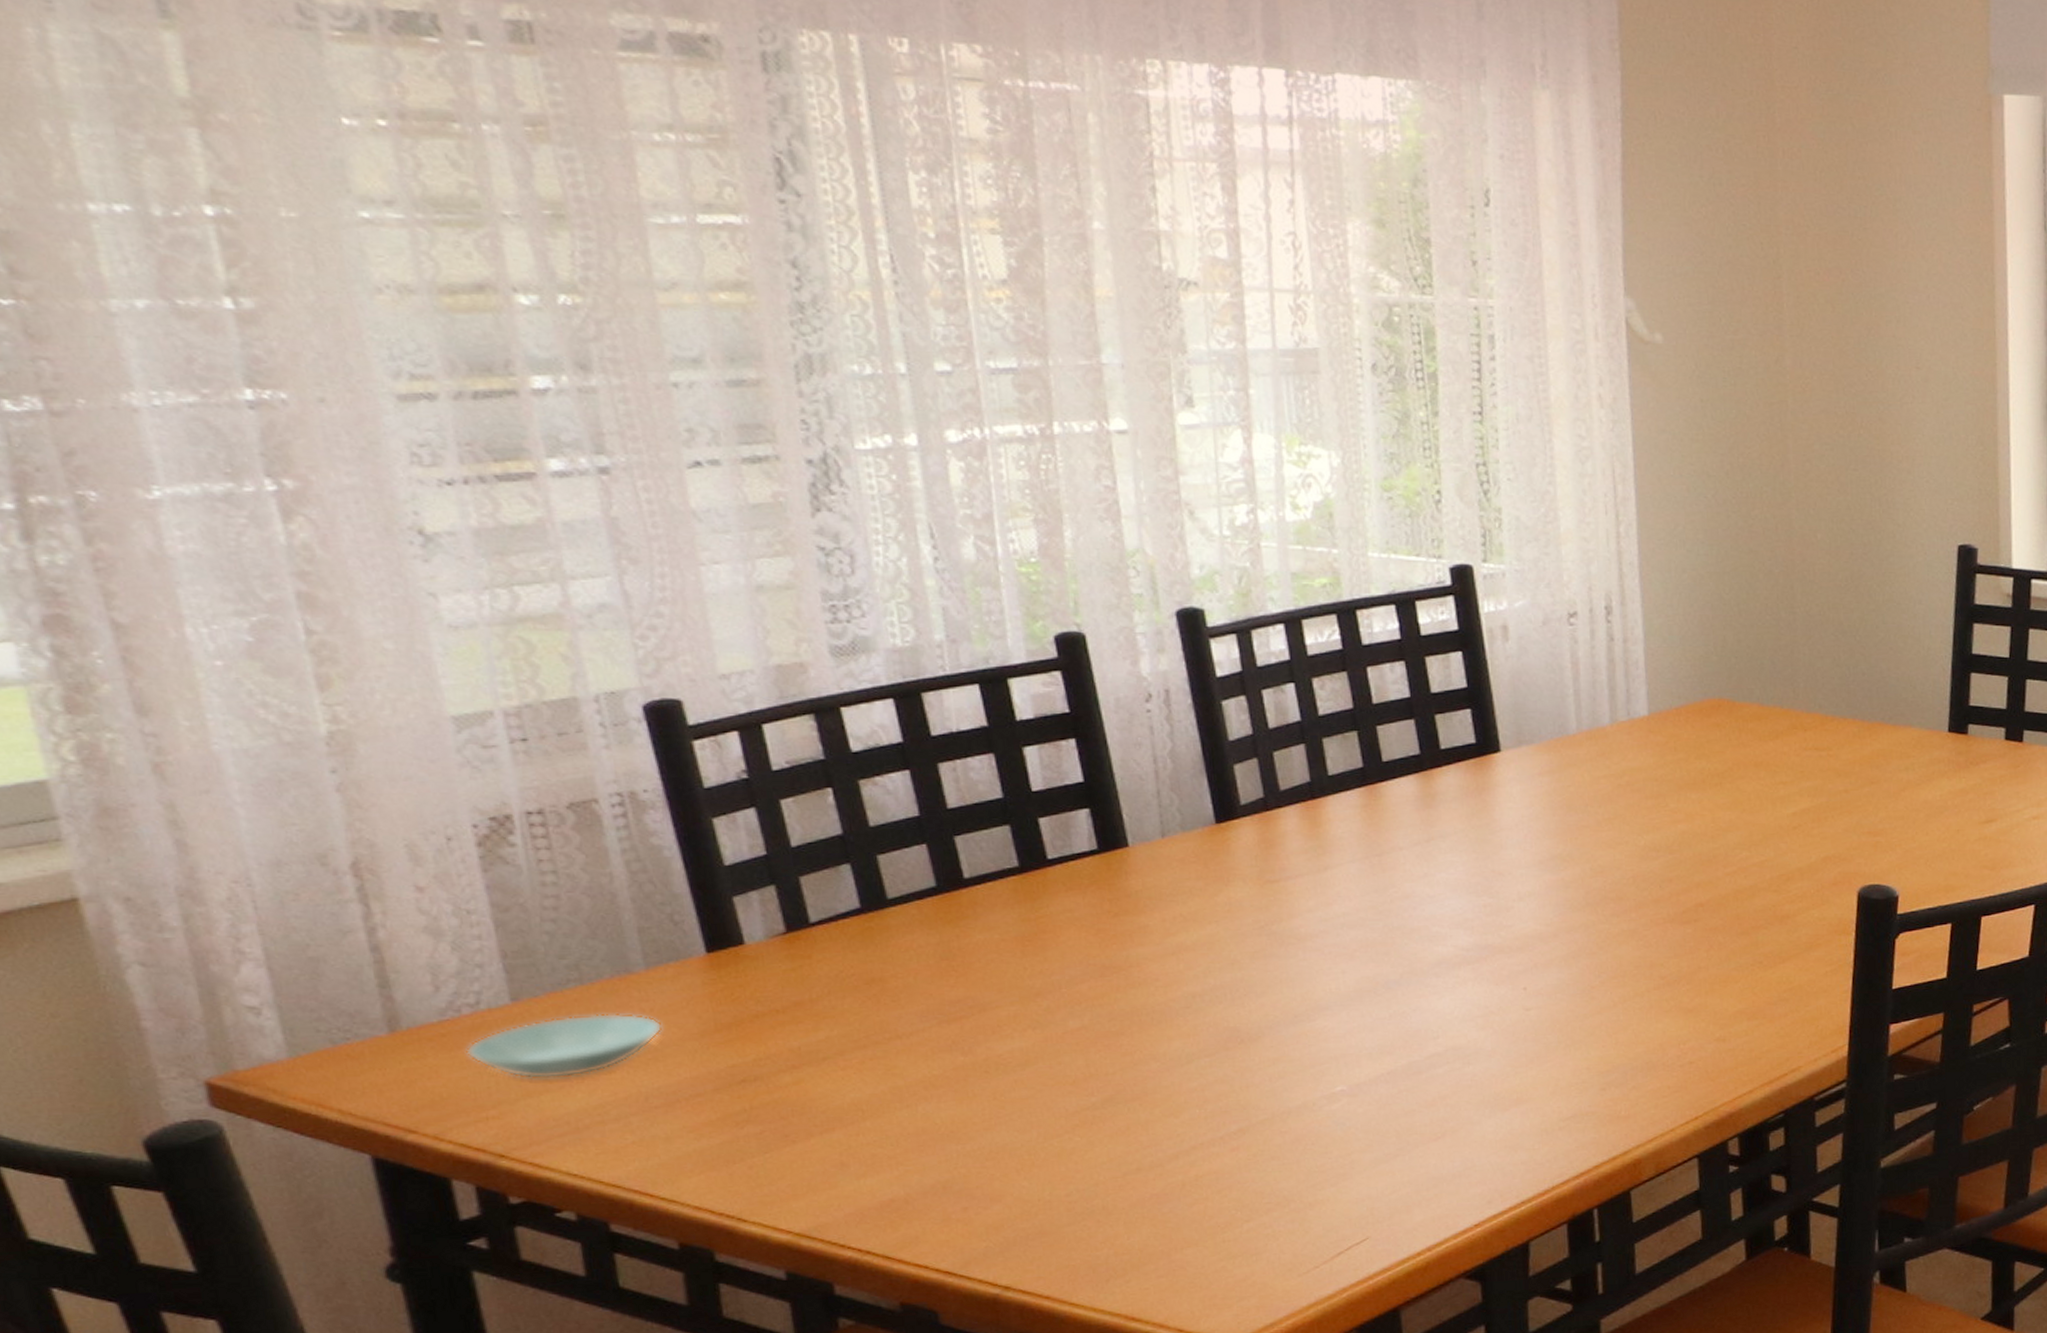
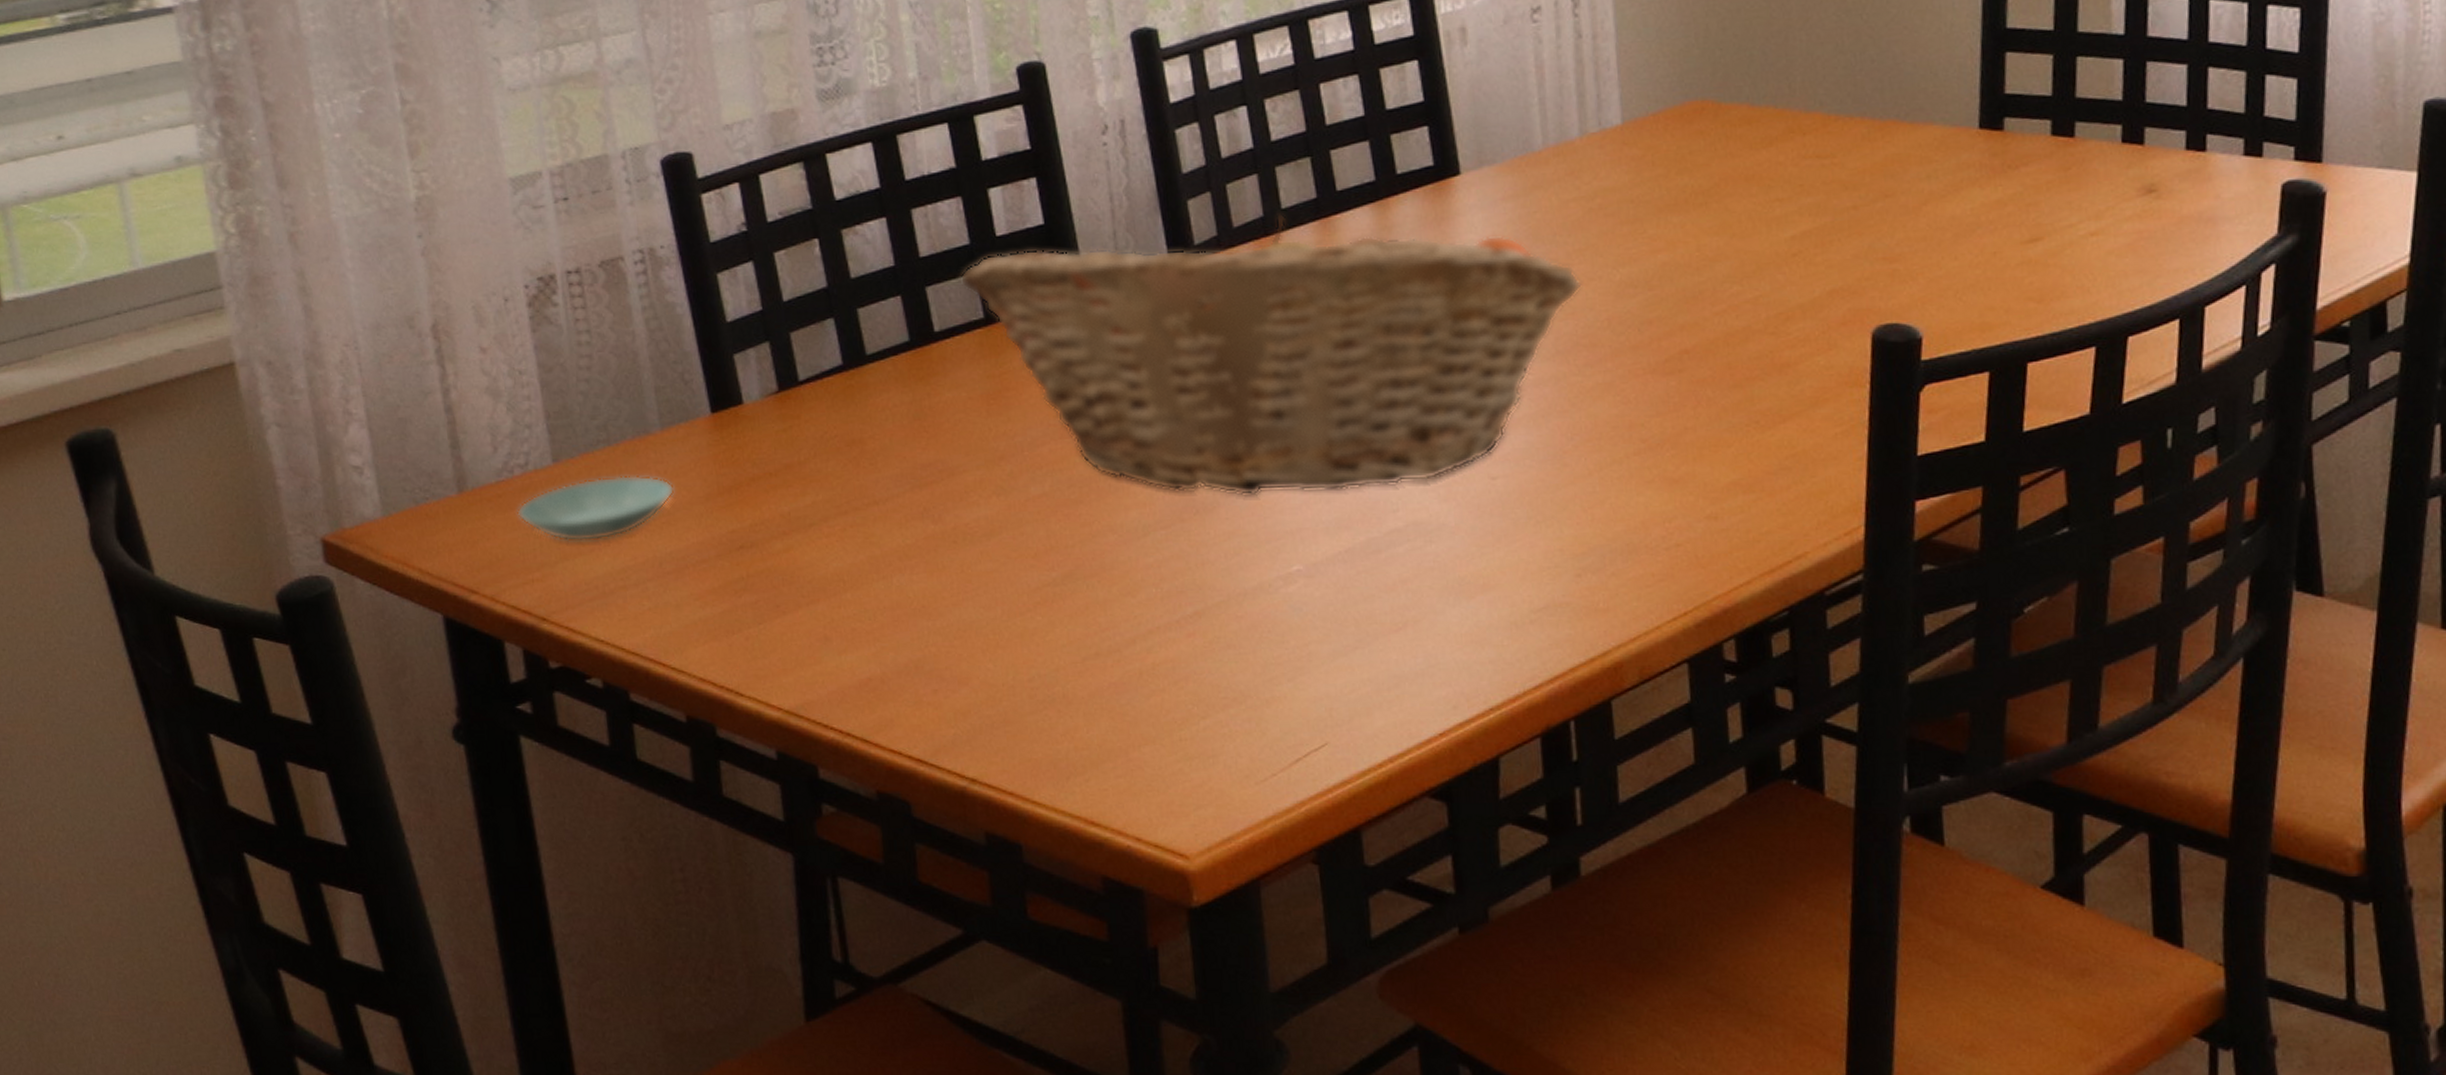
fruit basket: none [992,778,1610,1027] -> present [960,212,1582,496]

